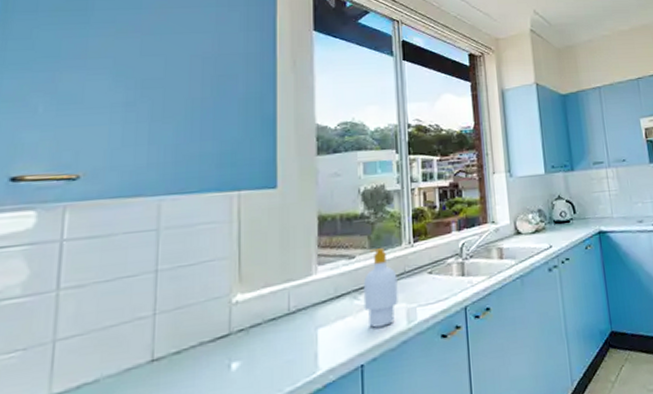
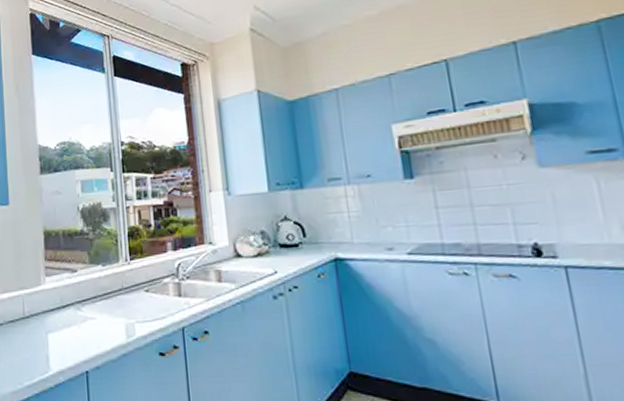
soap bottle: present [363,248,398,328] -> none [85,264,118,339]

